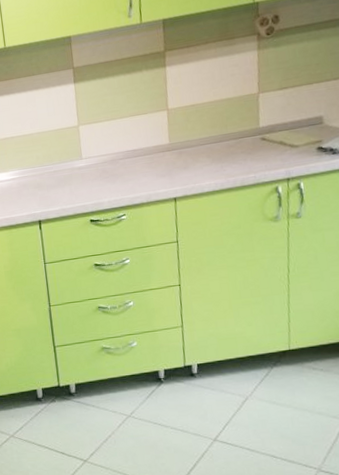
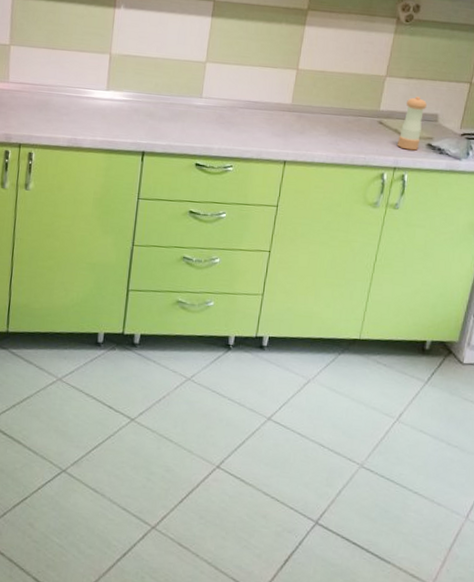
pepper shaker: none [285,104,309,159] -> present [397,96,427,151]

